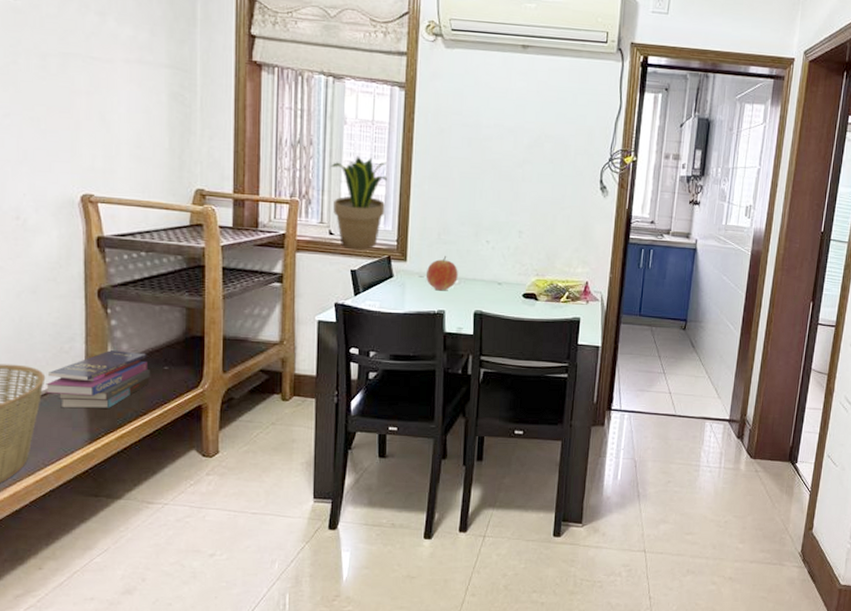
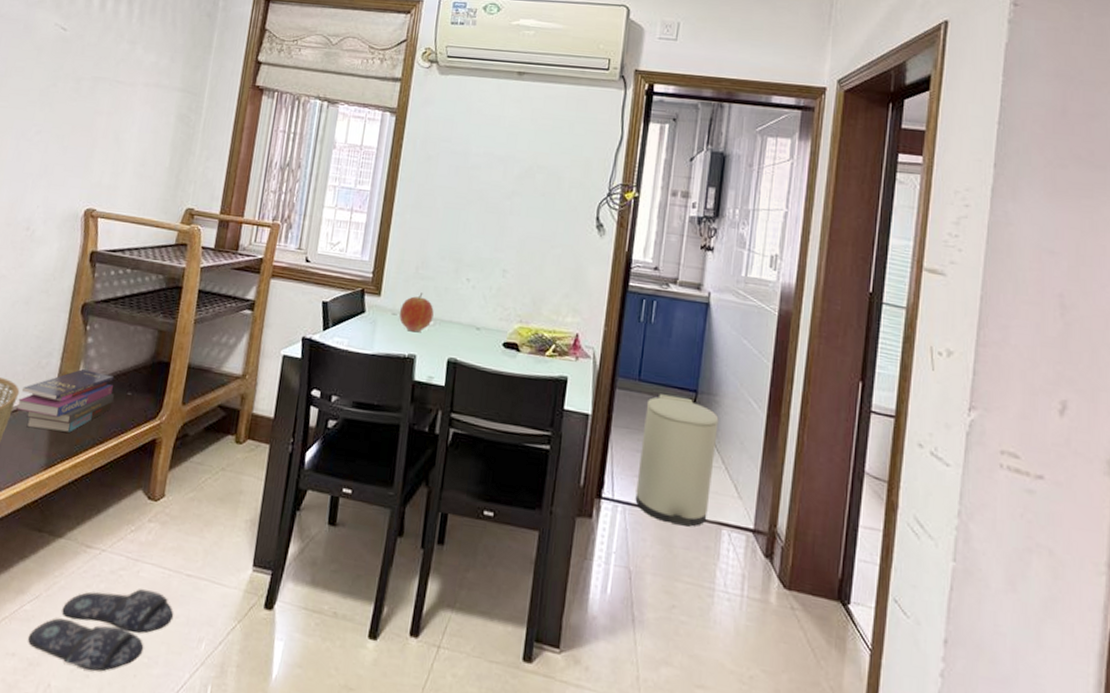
slippers: none [105,530,244,600] -> present [28,589,173,672]
potted plant: present [331,155,388,251] -> none [312,180,372,281]
pedal bin: none [638,325,704,423] -> present [635,394,719,527]

